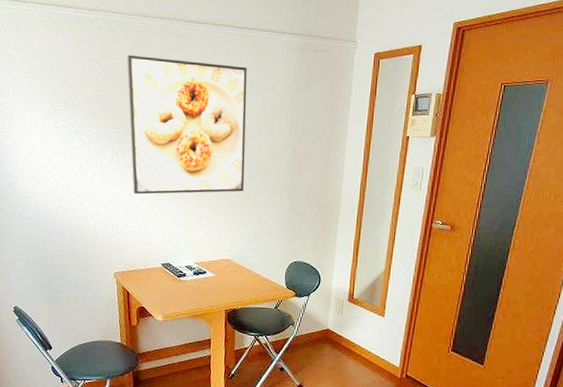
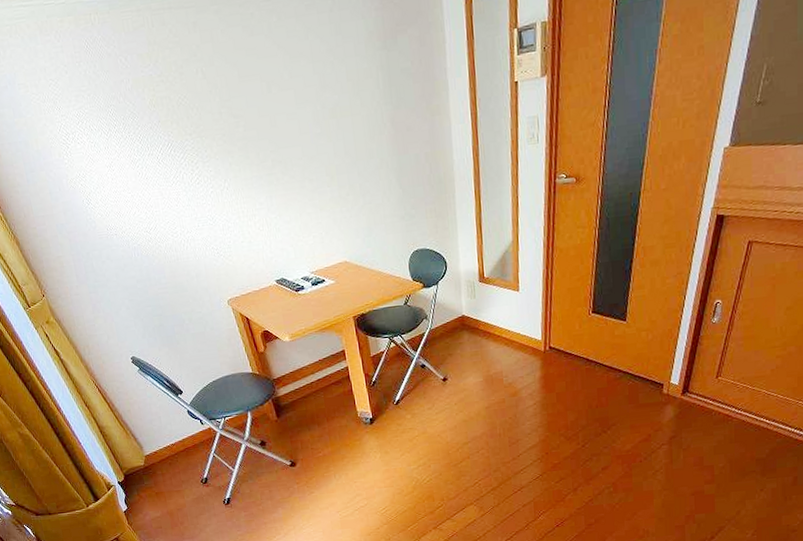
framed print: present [126,55,247,195] -> none [179,29,347,208]

